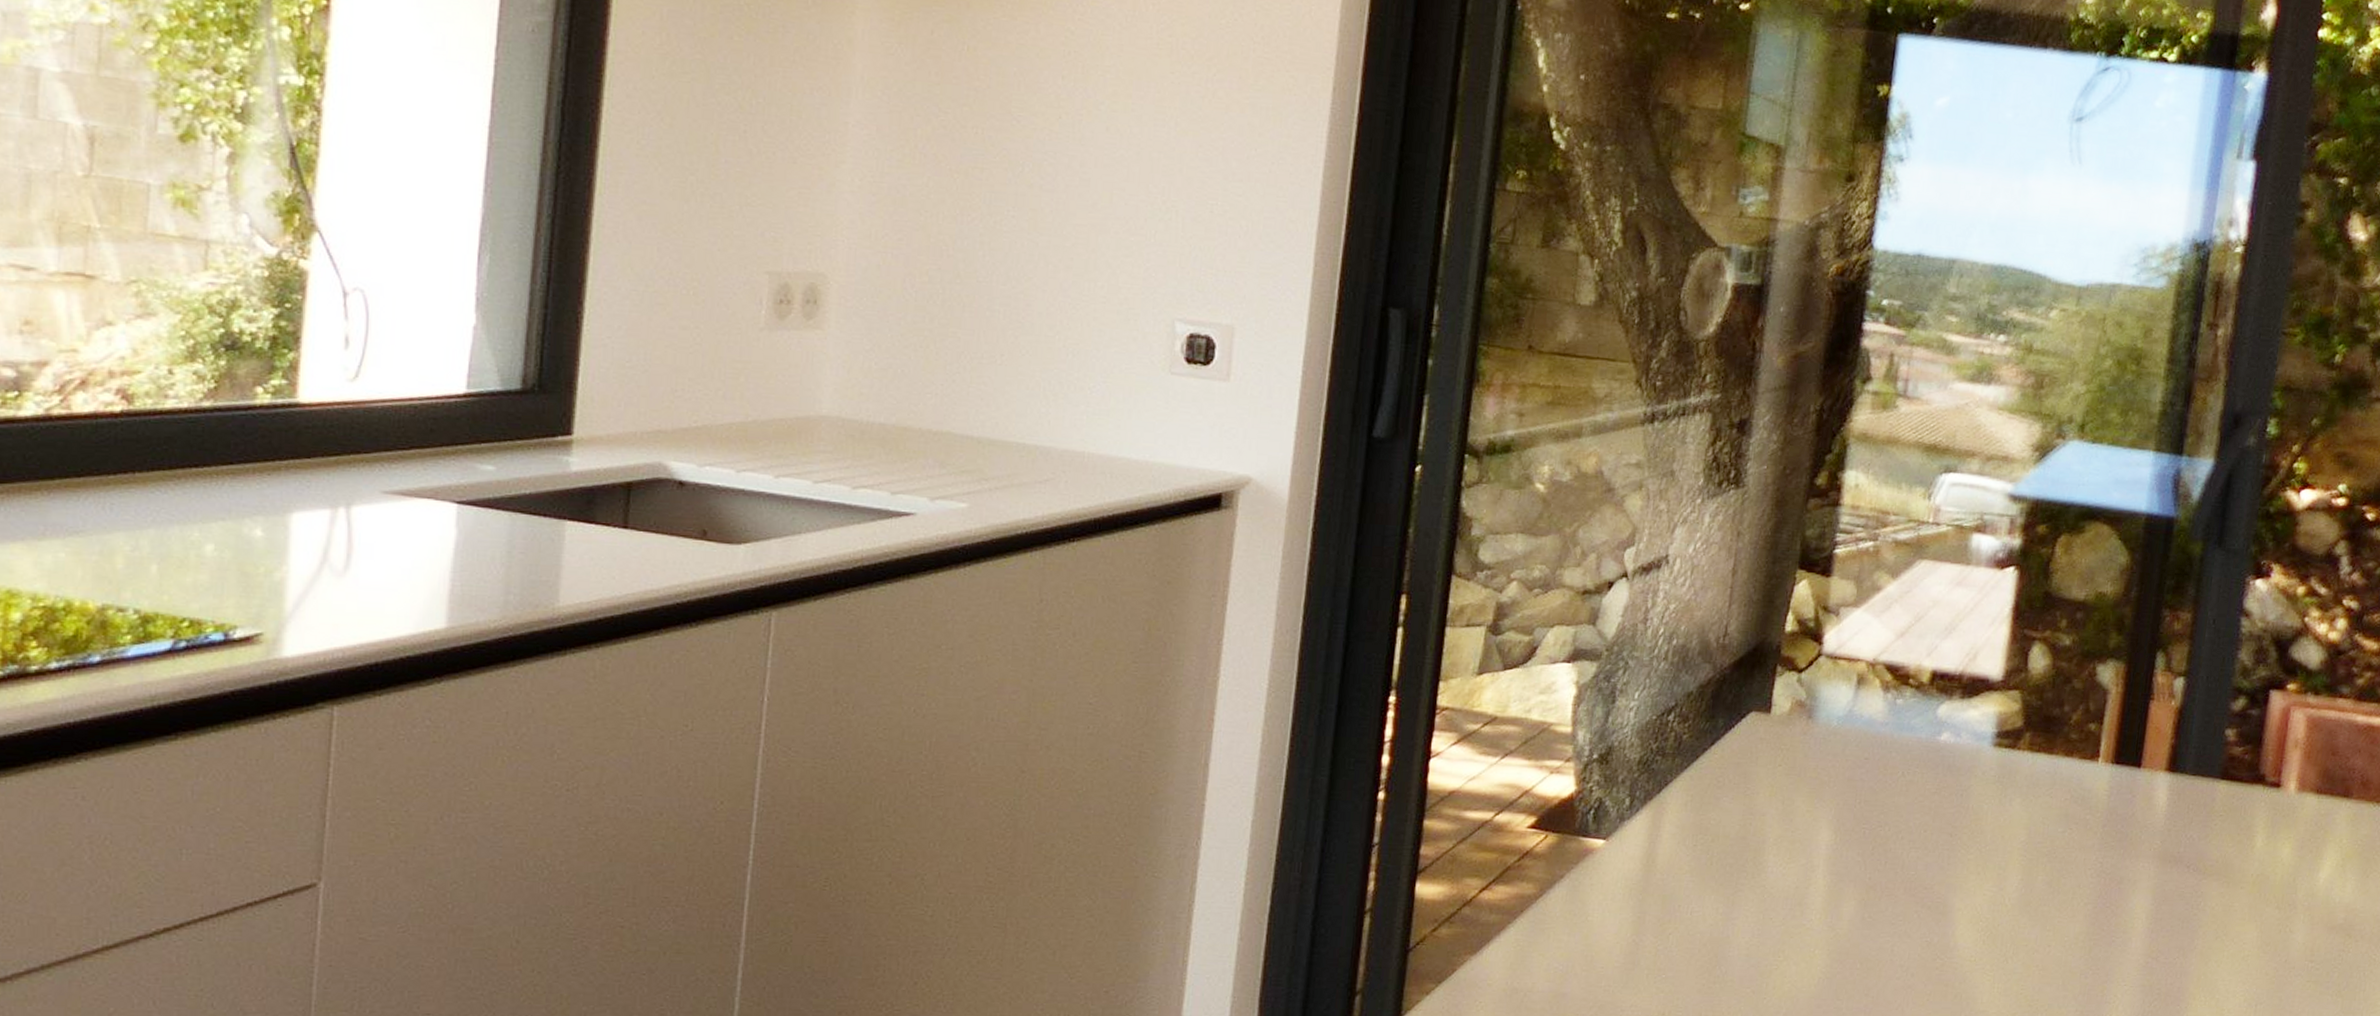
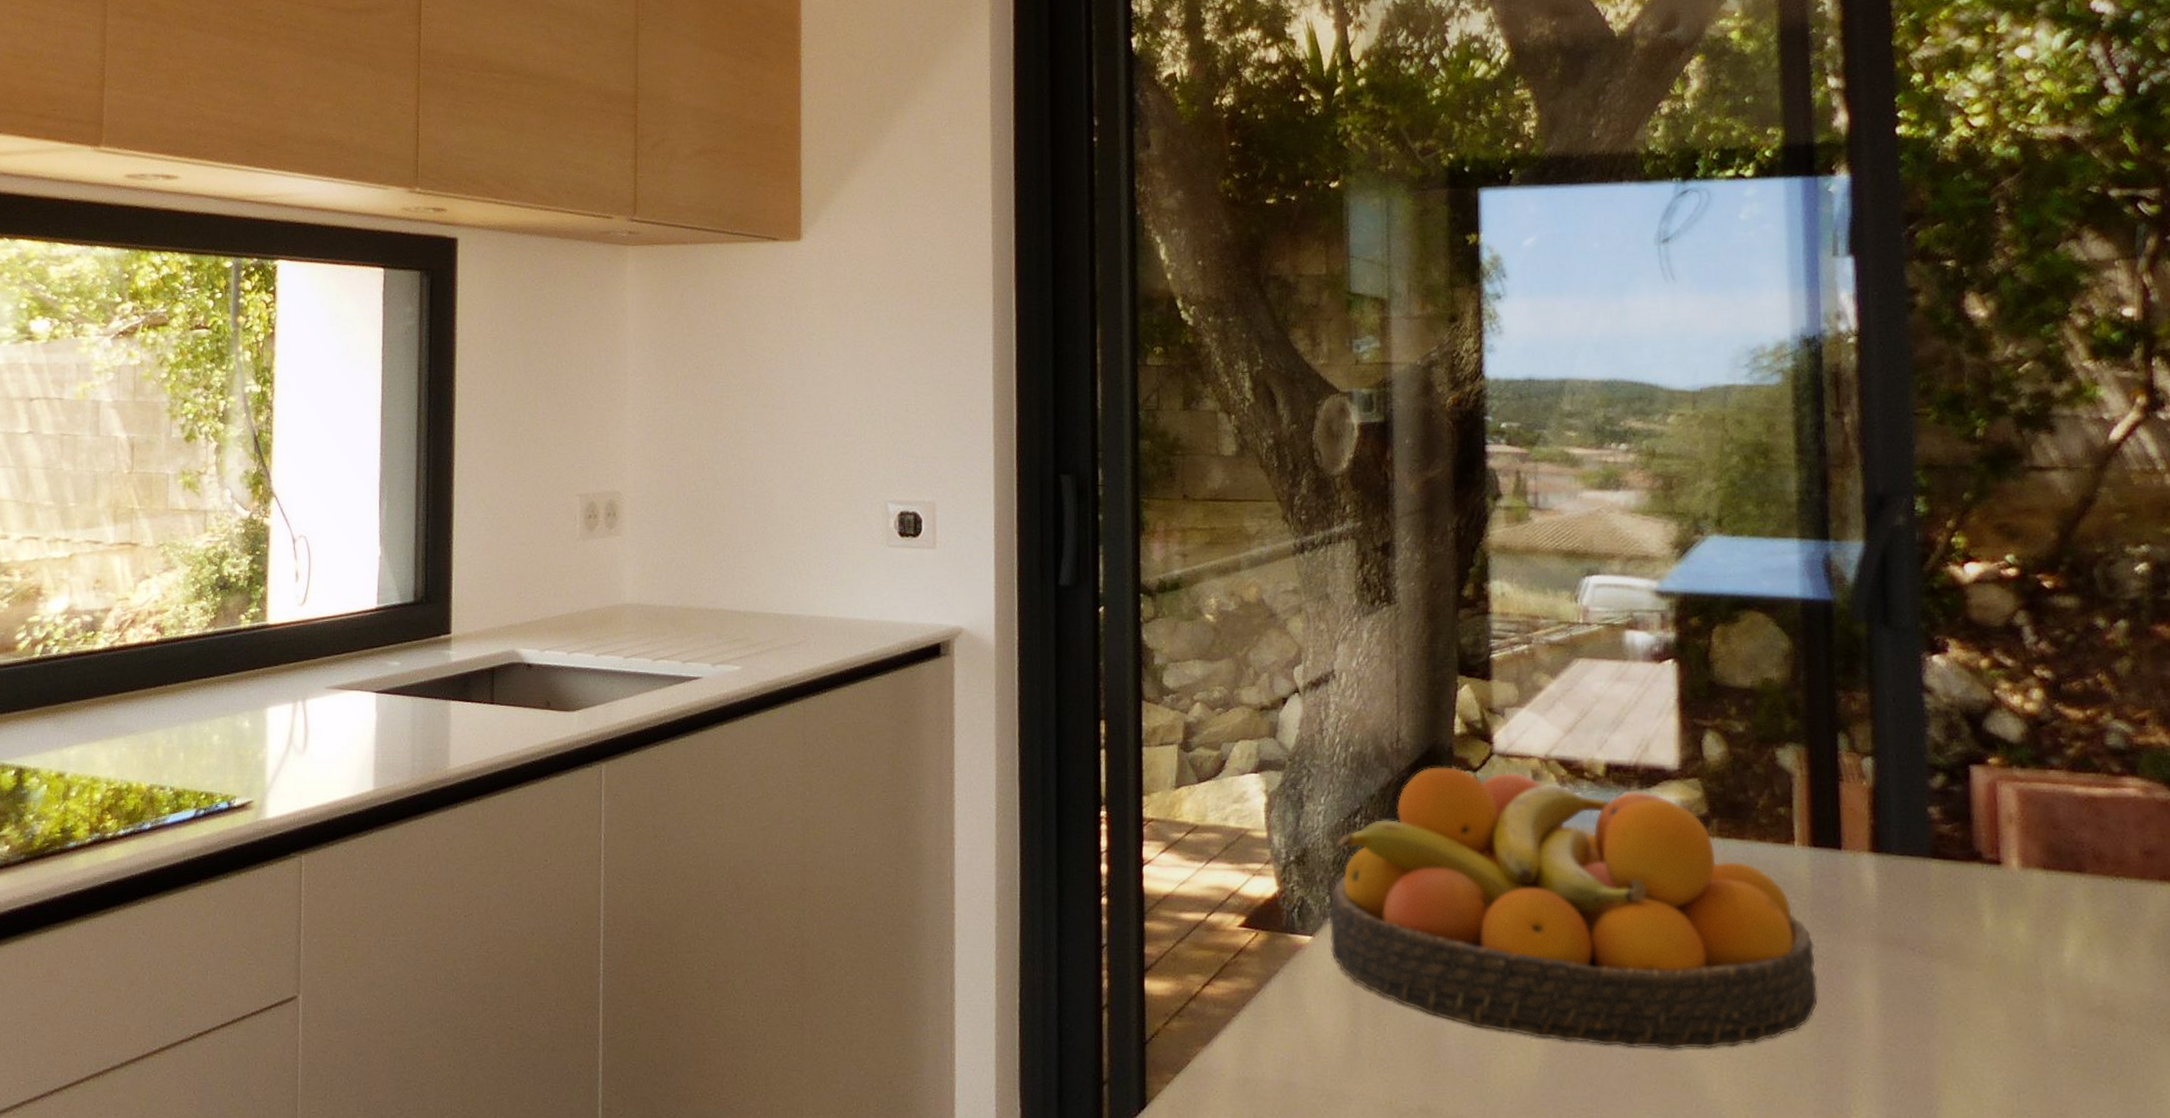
fruit bowl: none [1622,665,2101,962] -> present [1328,767,1818,1050]

